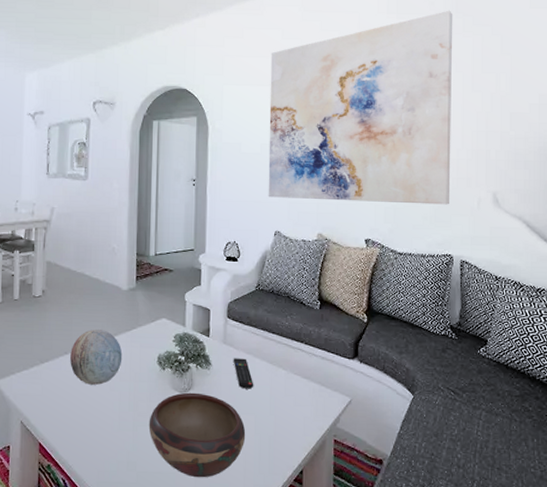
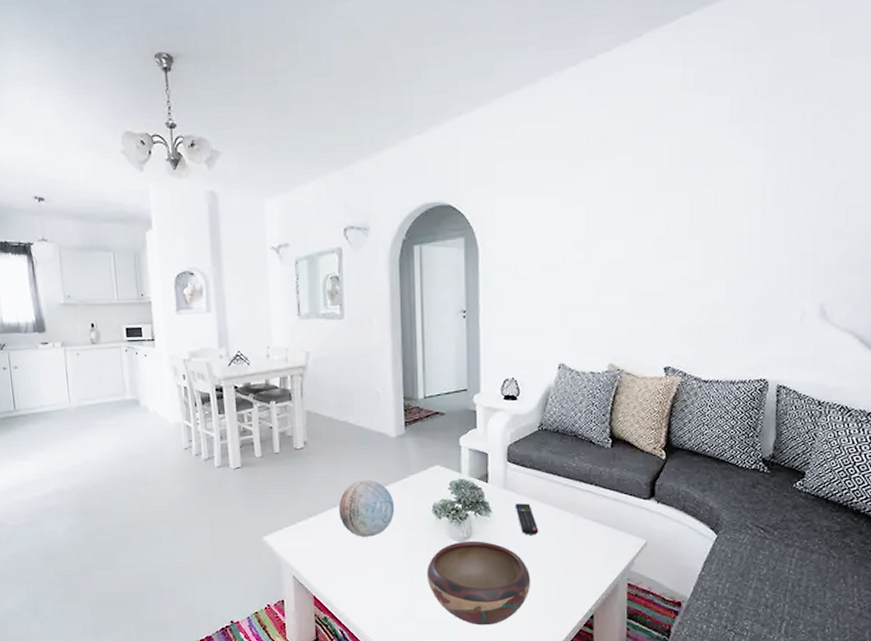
wall art: present [268,10,453,205] -> none [550,79,779,326]

